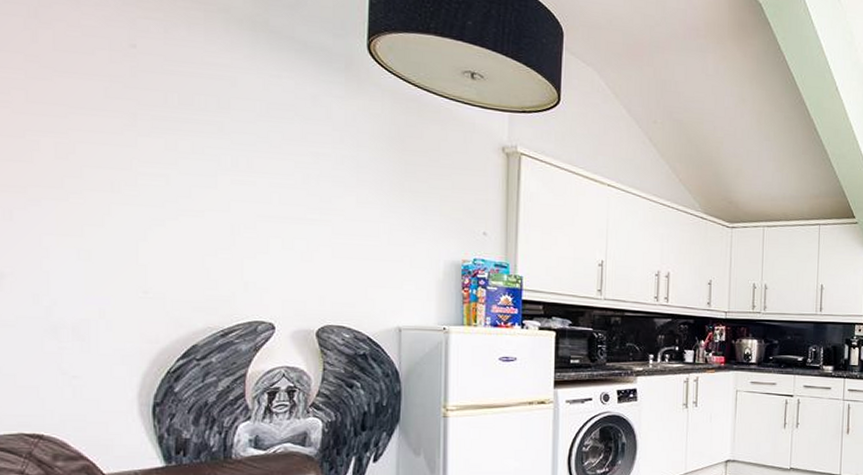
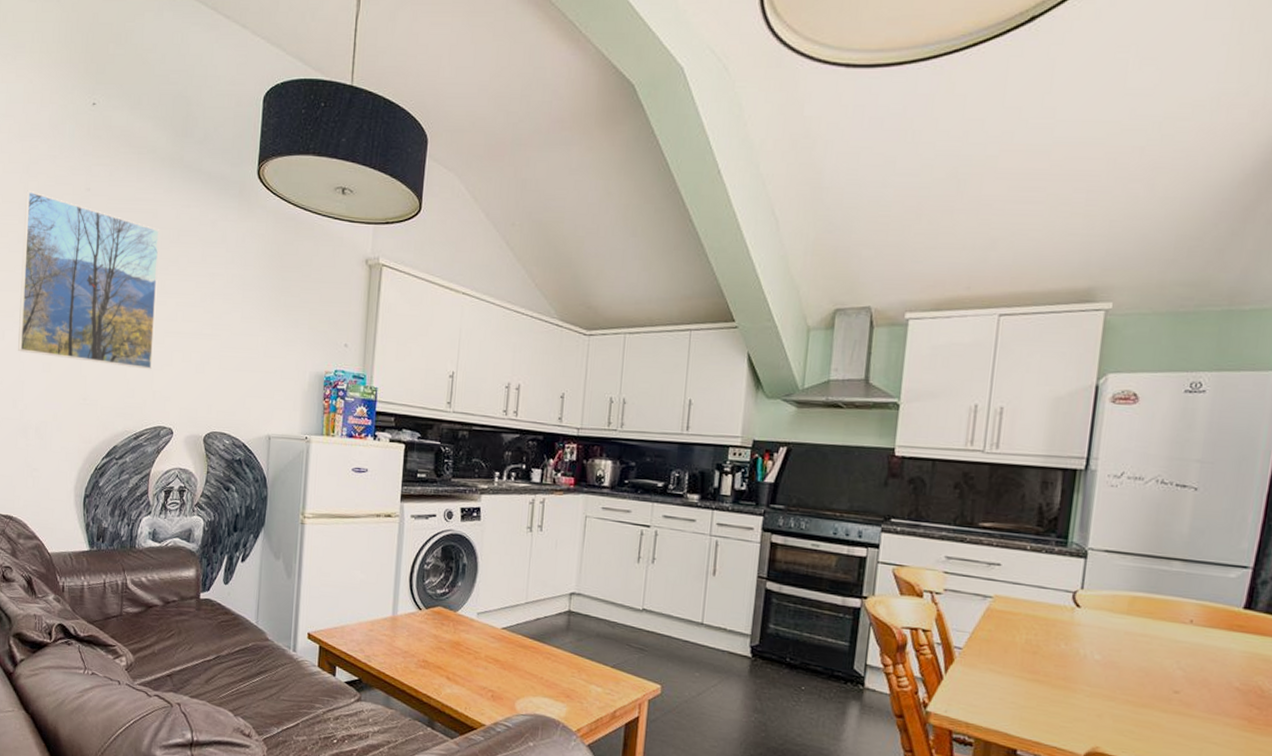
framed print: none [35,39,242,258] -> present [18,190,160,370]

